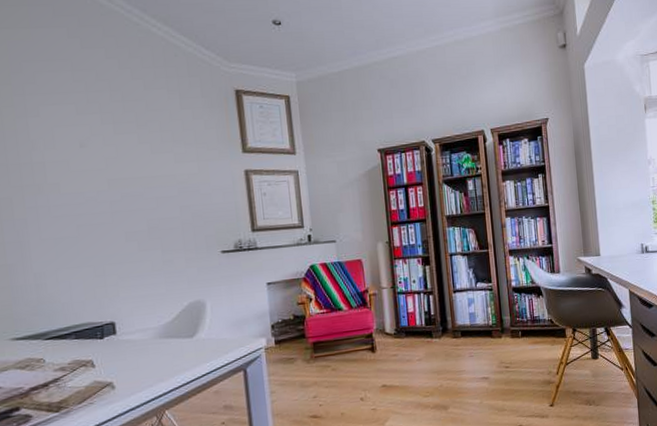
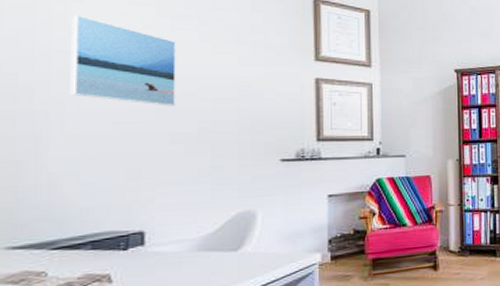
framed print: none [32,129,126,208] -> present [70,14,176,107]

